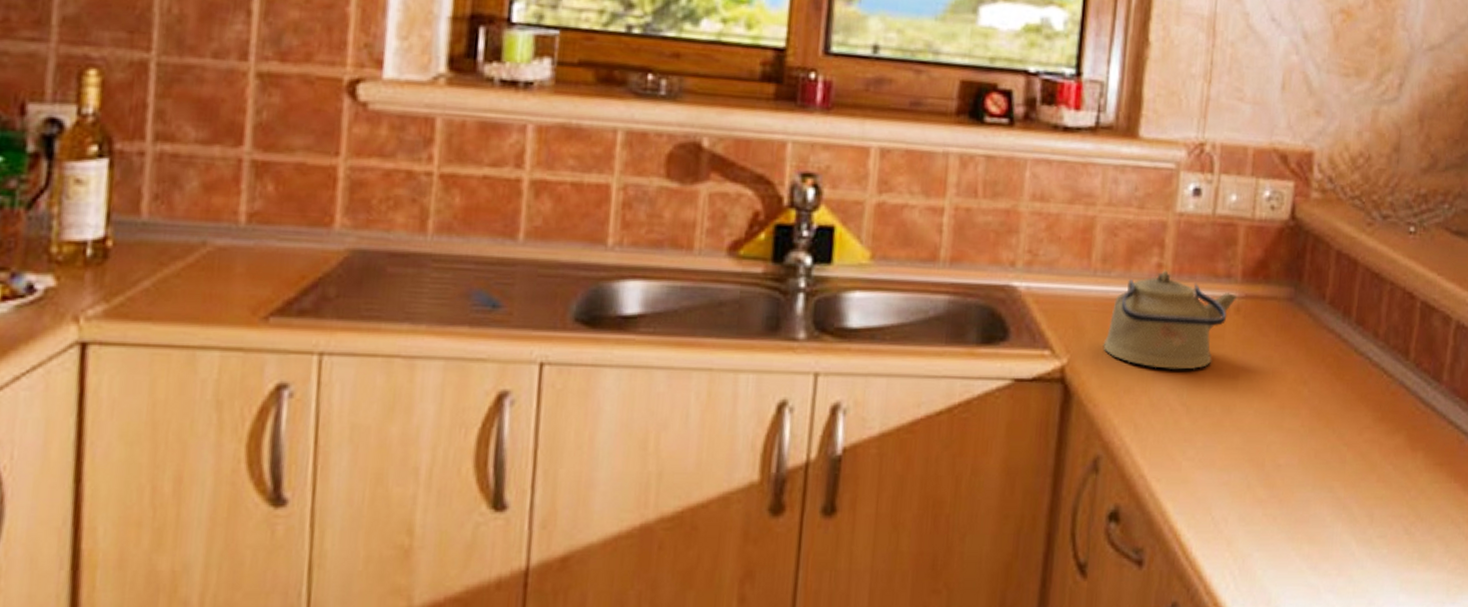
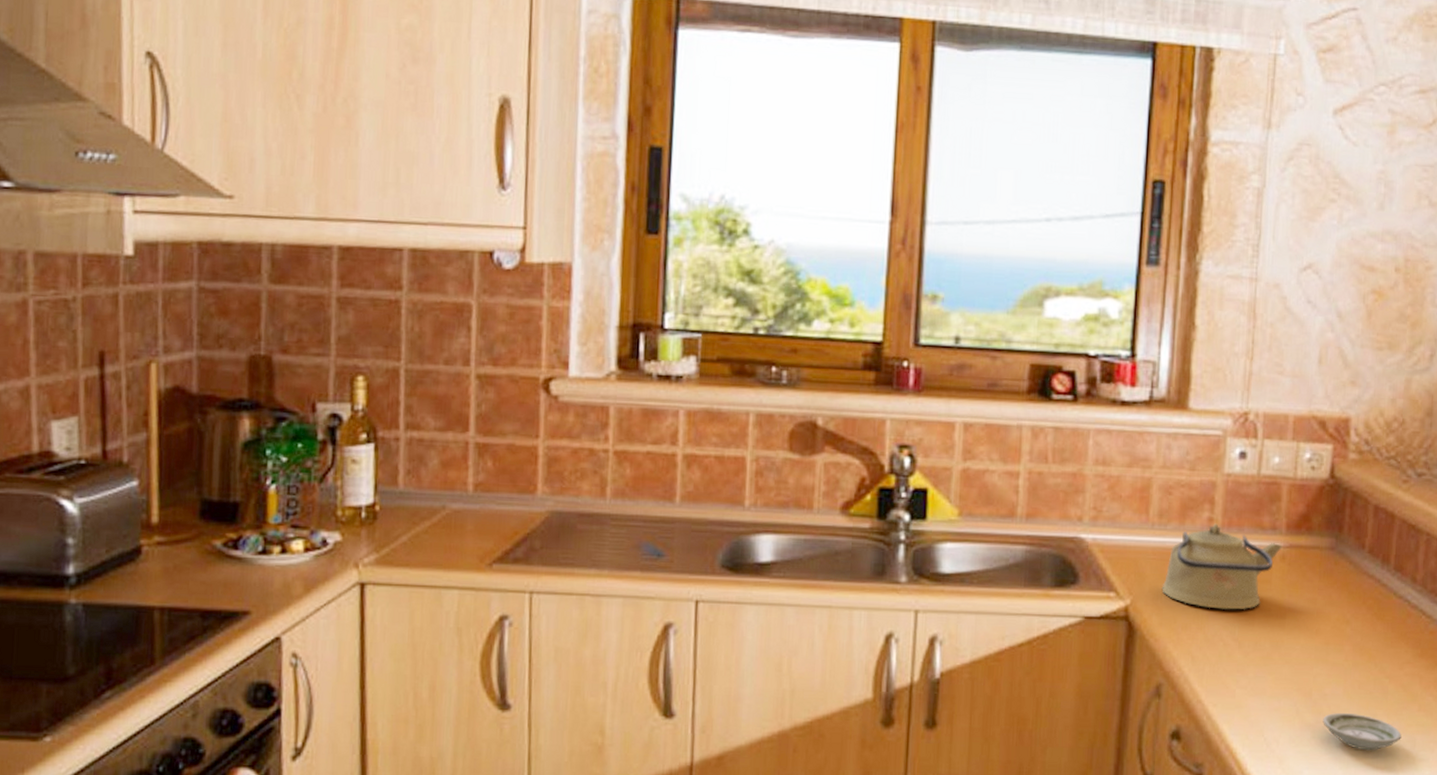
saucer: none [1275,485,1359,528] -> present [1323,712,1402,751]

